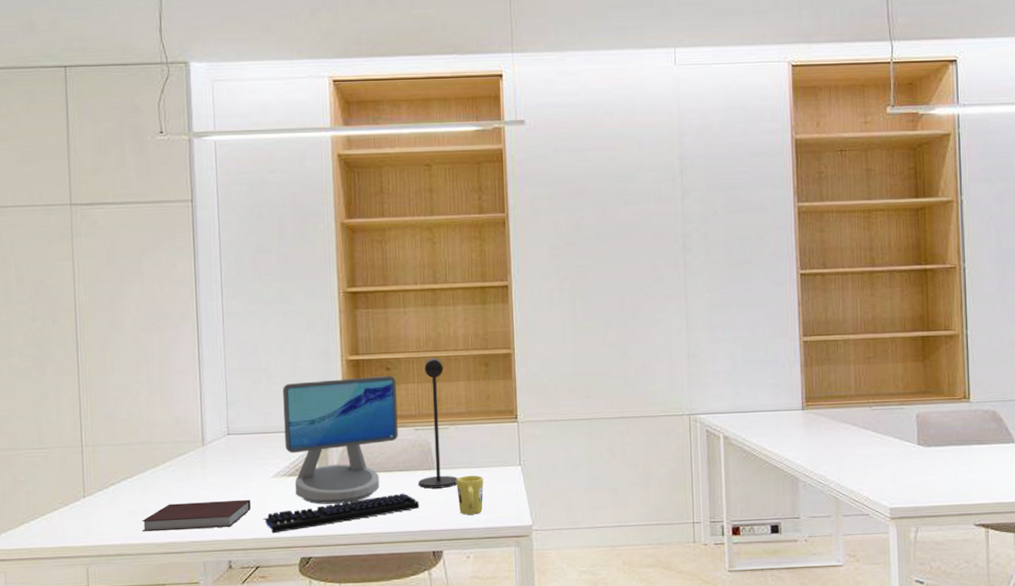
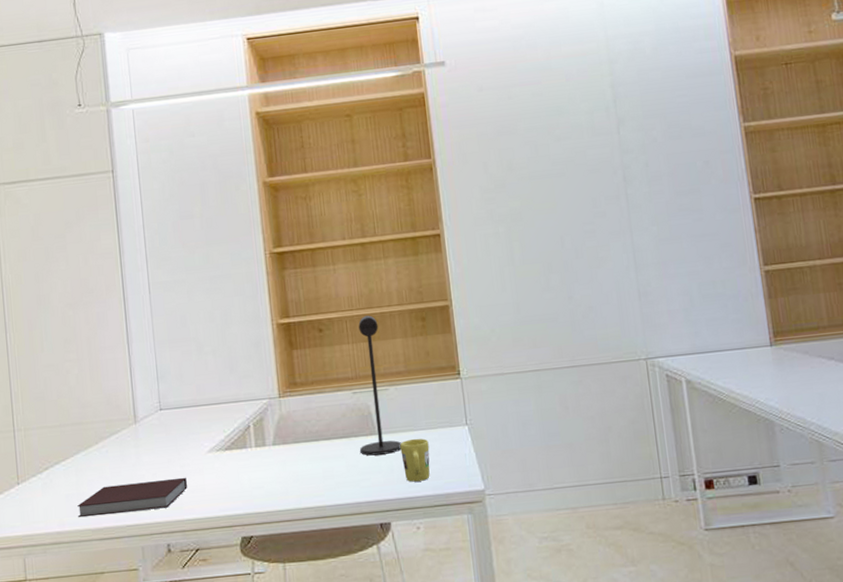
keyboard: present [263,493,420,534] -> none [200,462,363,513]
computer monitor: present [283,376,398,504] -> none [213,337,336,479]

